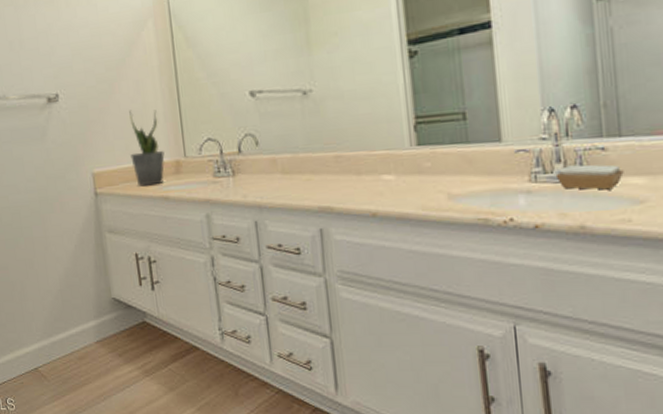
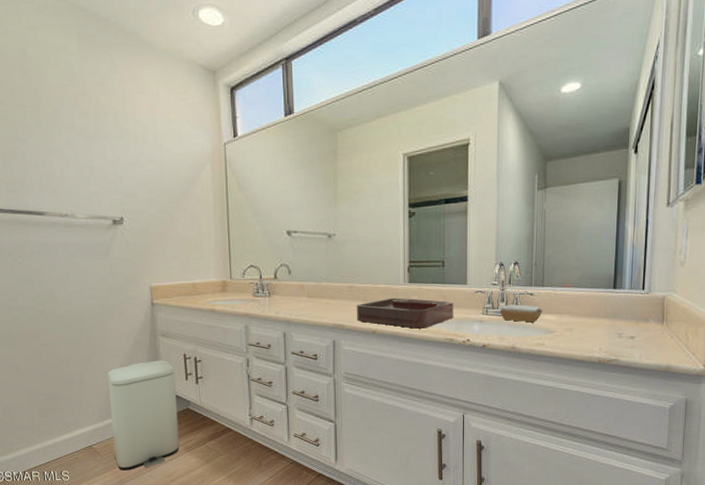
pedal bin: none [50,262,137,399] -> present [107,360,180,471]
potted plant: present [129,109,165,187] -> none [184,237,214,300]
decorative tray: none [346,166,487,208] -> present [356,297,454,329]

